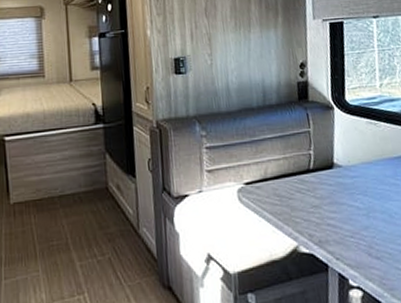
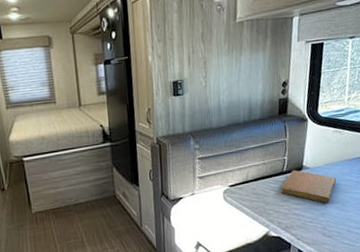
notebook: none [308,167,379,213] -> present [281,169,337,203]

